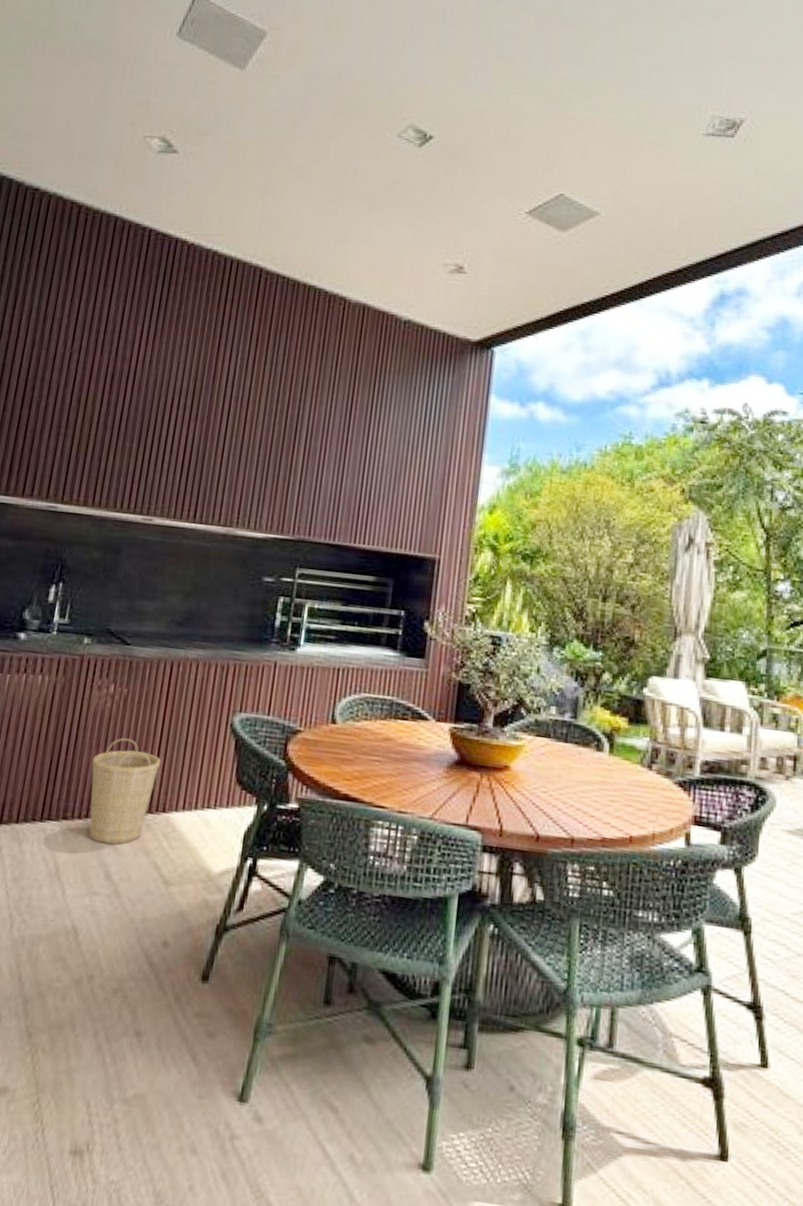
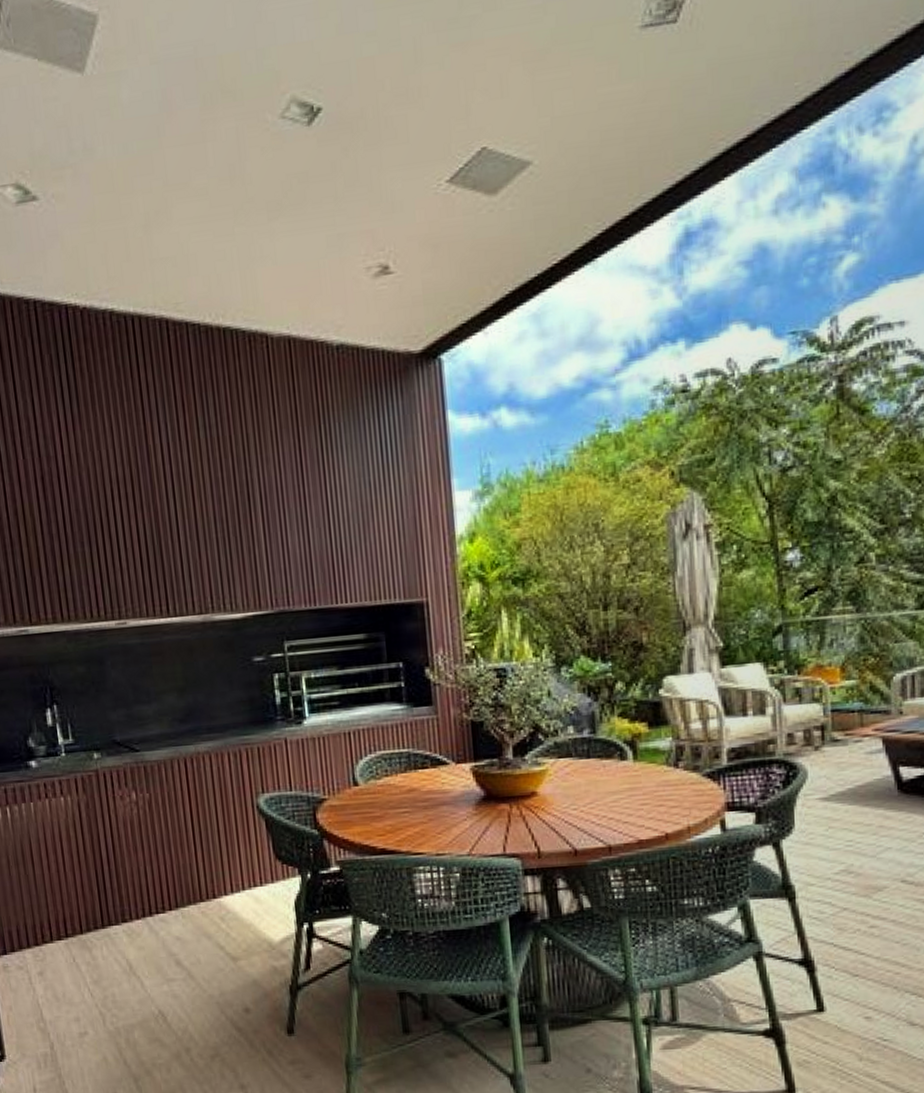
basket: present [88,738,161,845] -> none [134,839,199,937]

